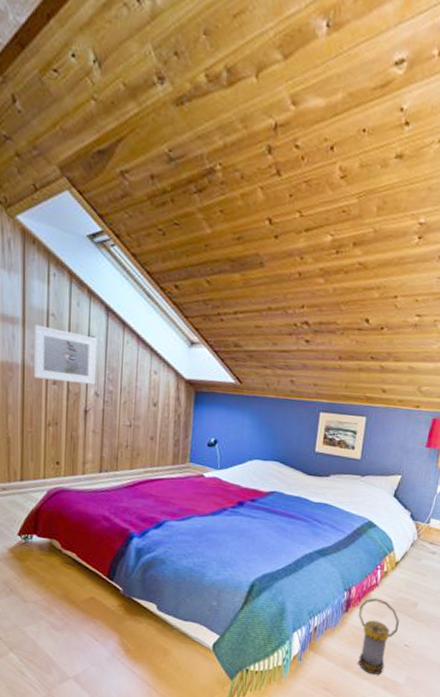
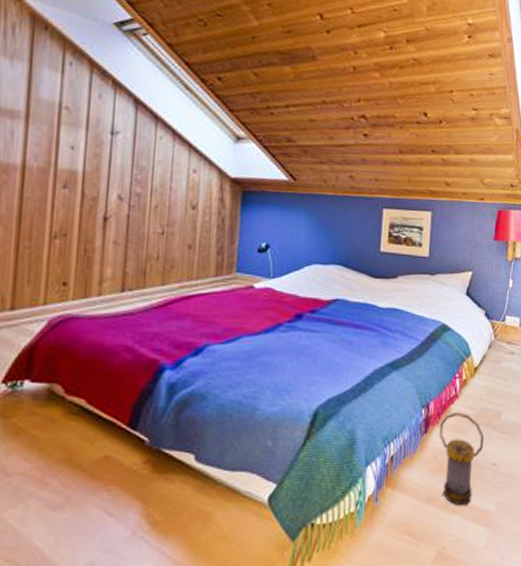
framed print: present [33,324,98,385] -> none [36,119,123,187]

